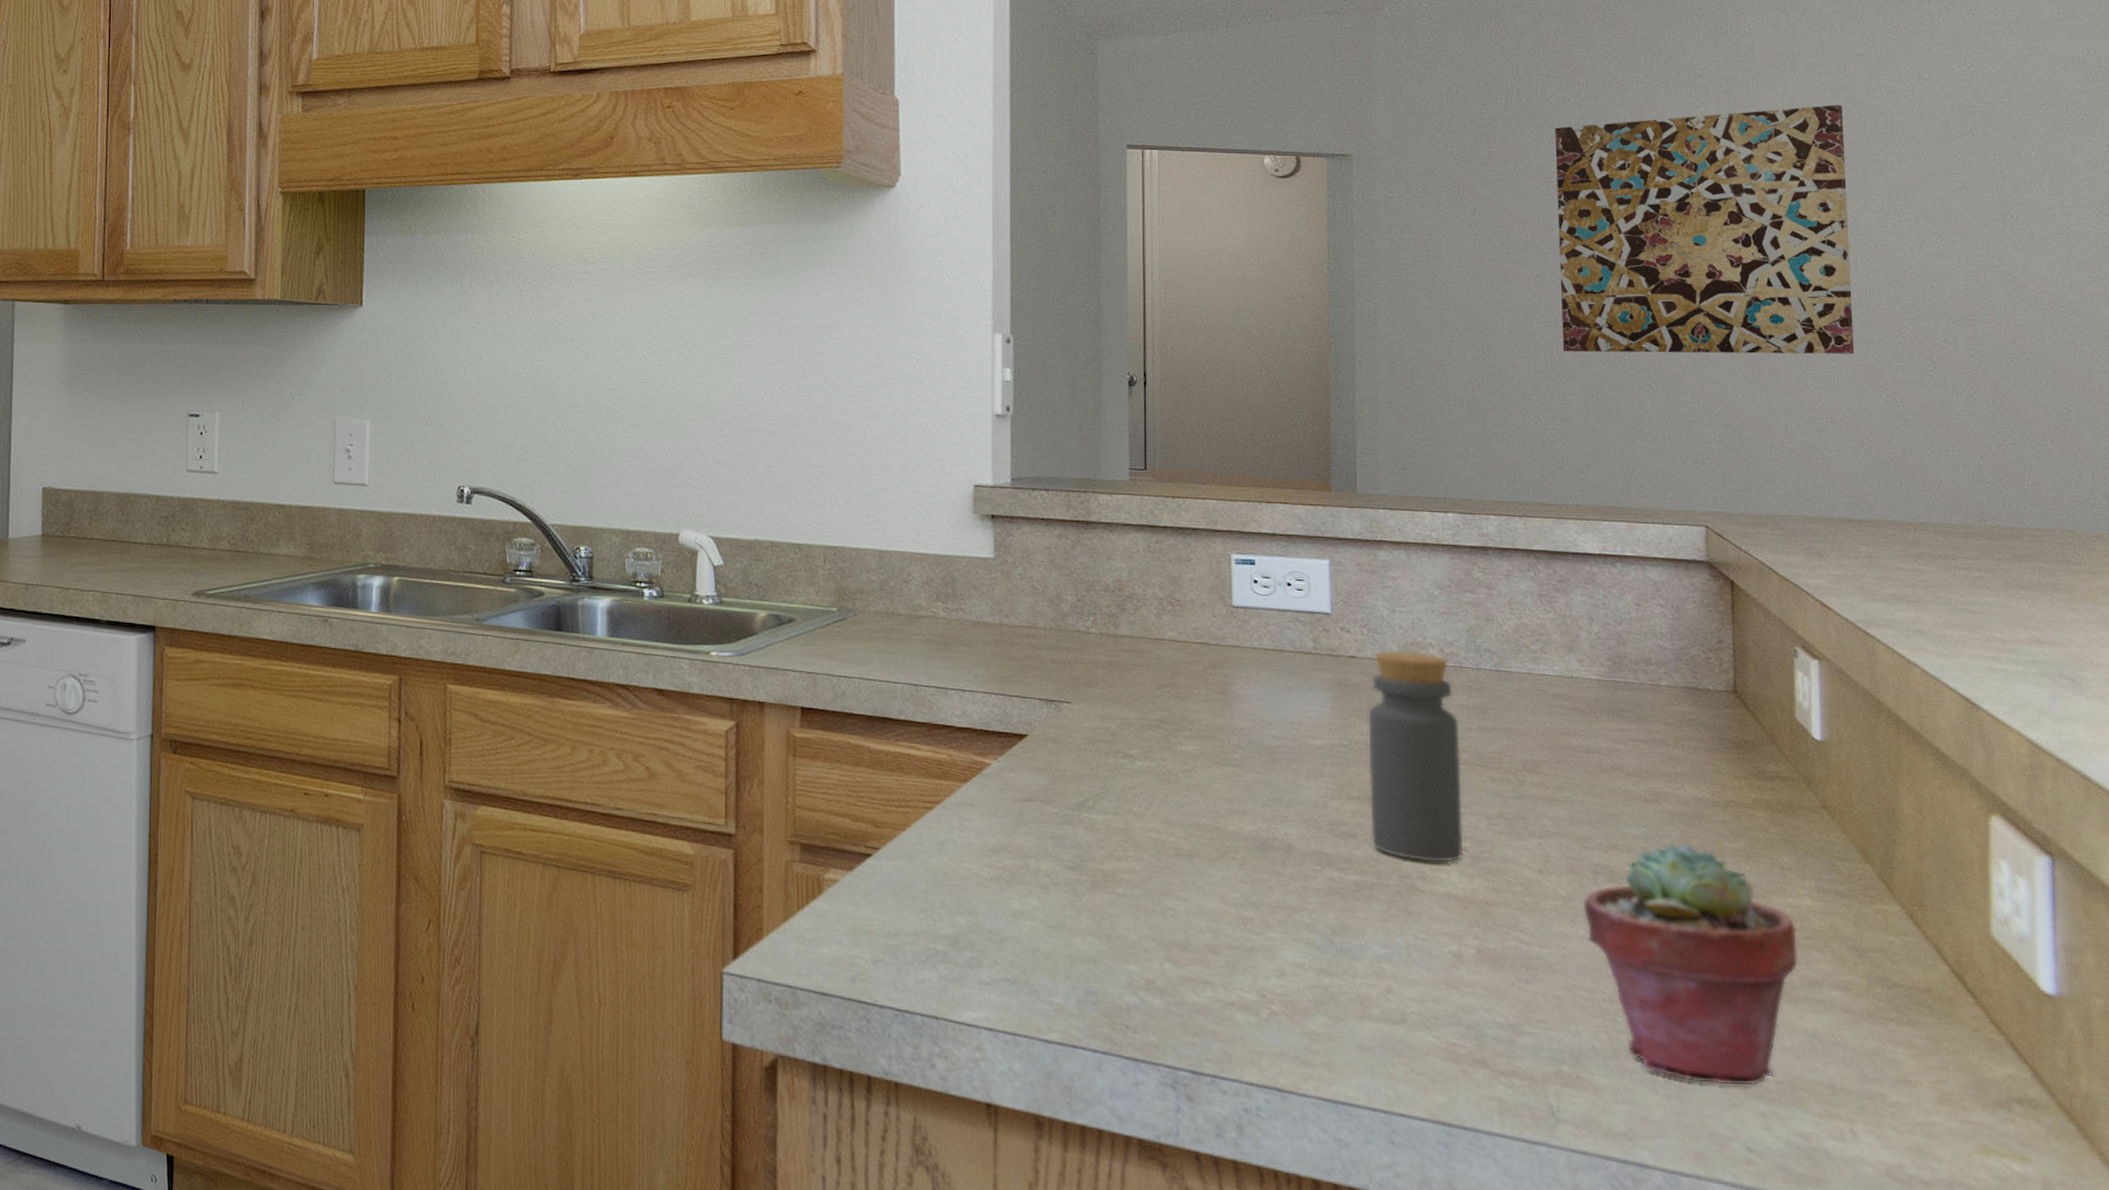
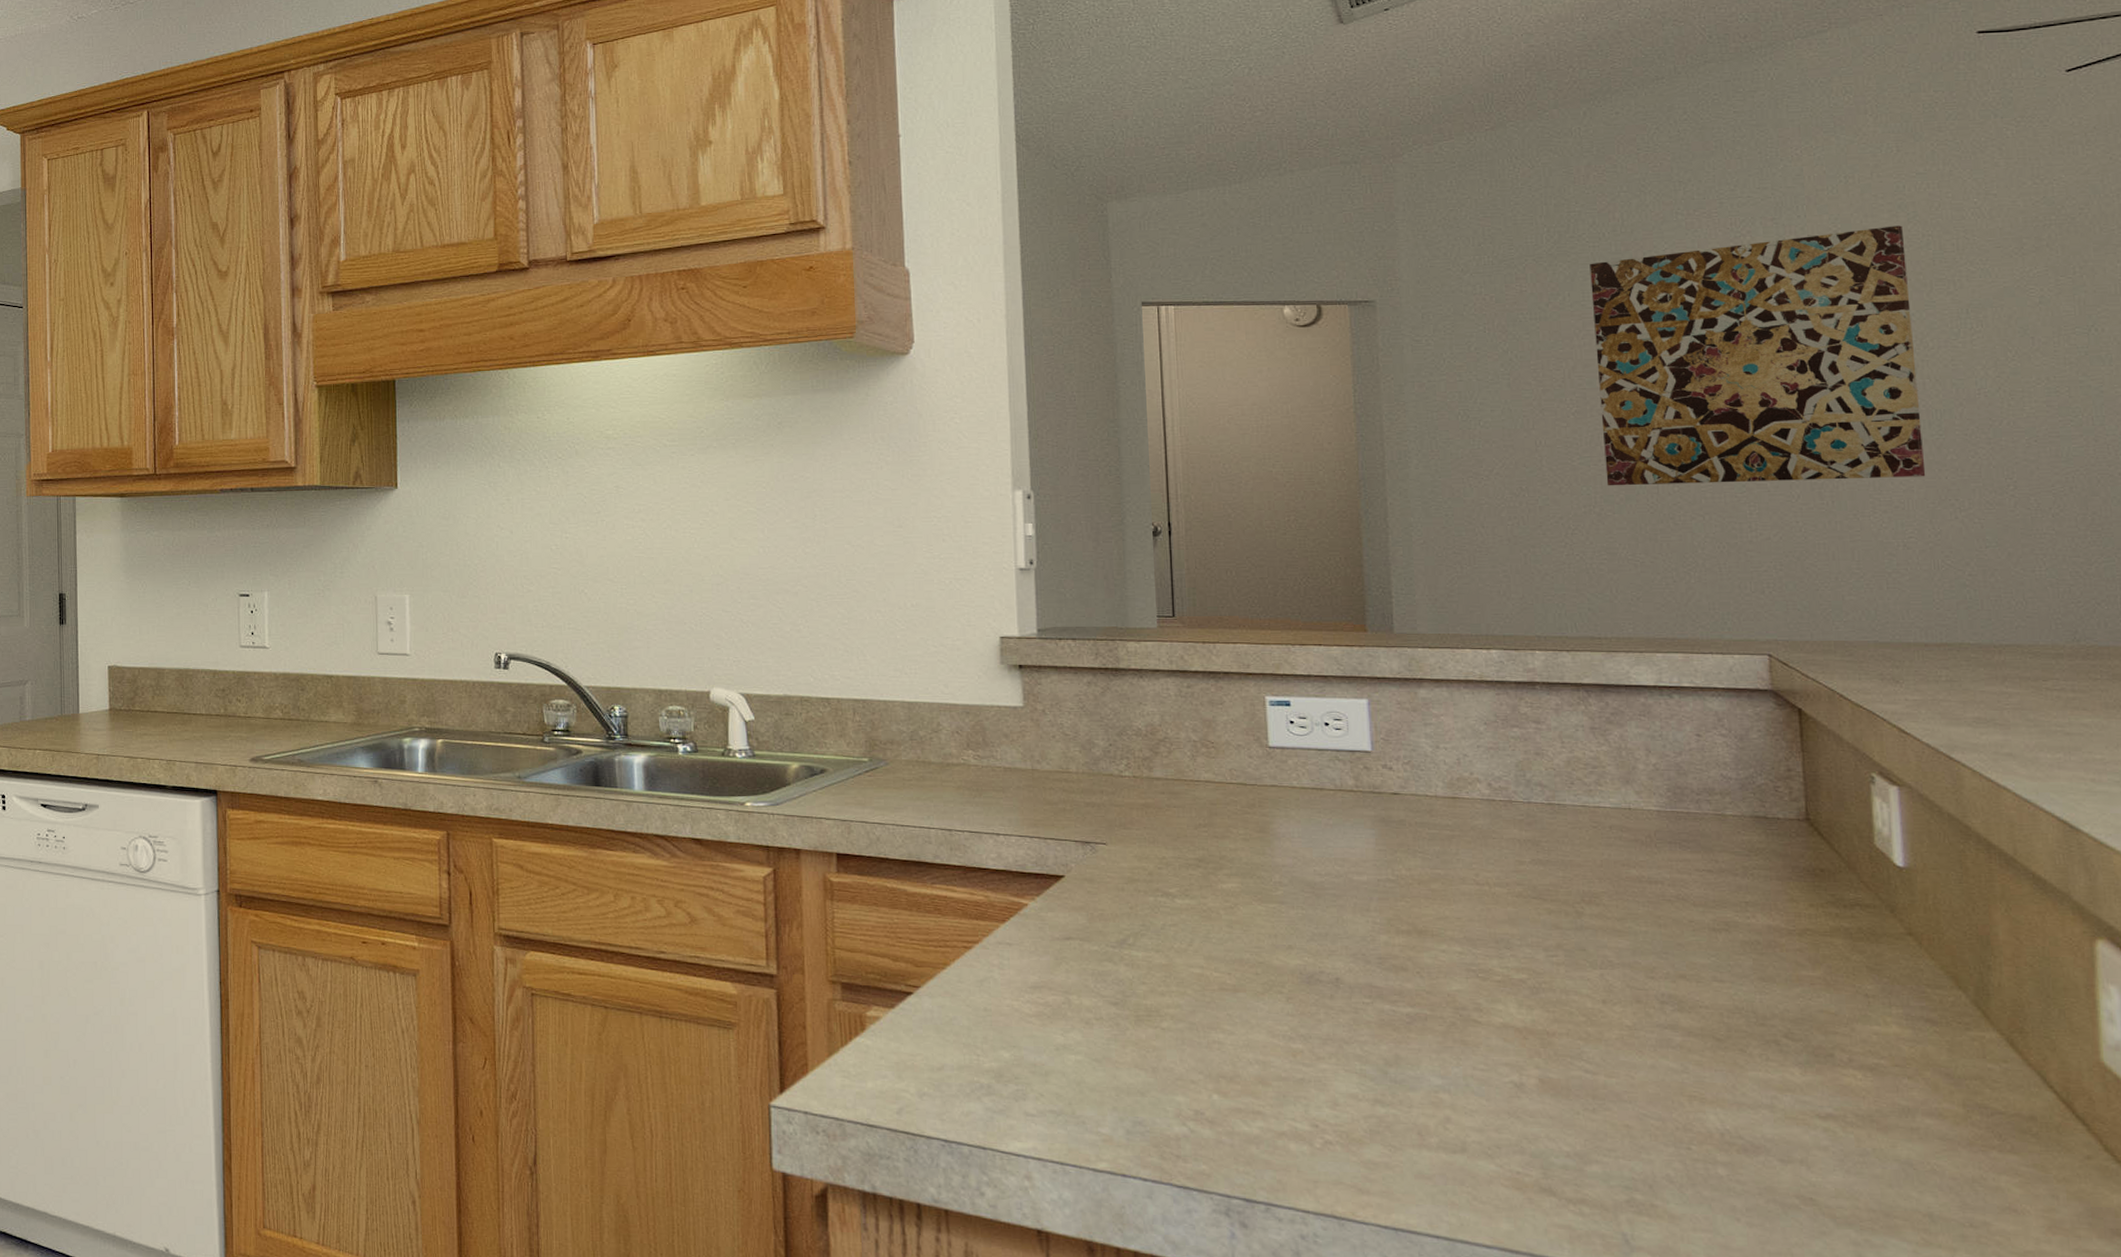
bottle: present [1367,650,1464,864] -> none [1413,786,1521,995]
potted succulent: present [1582,842,1799,1087] -> none [1650,971,1888,1215]

